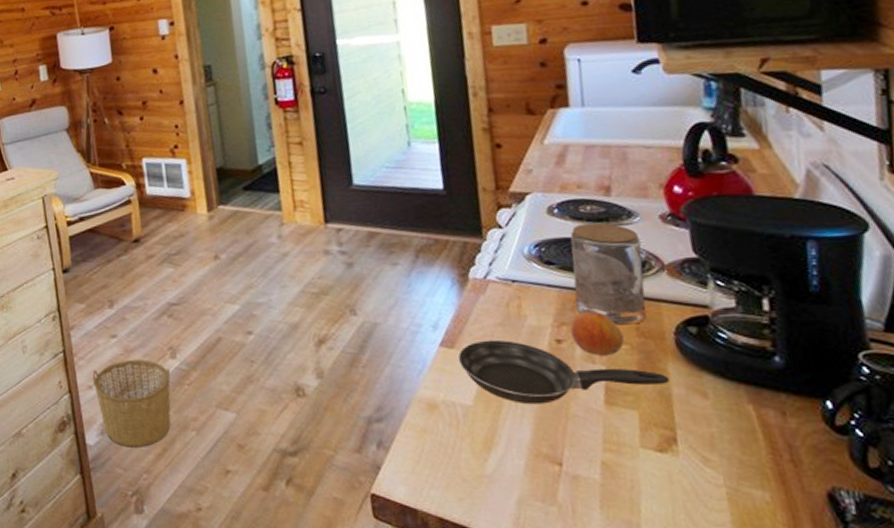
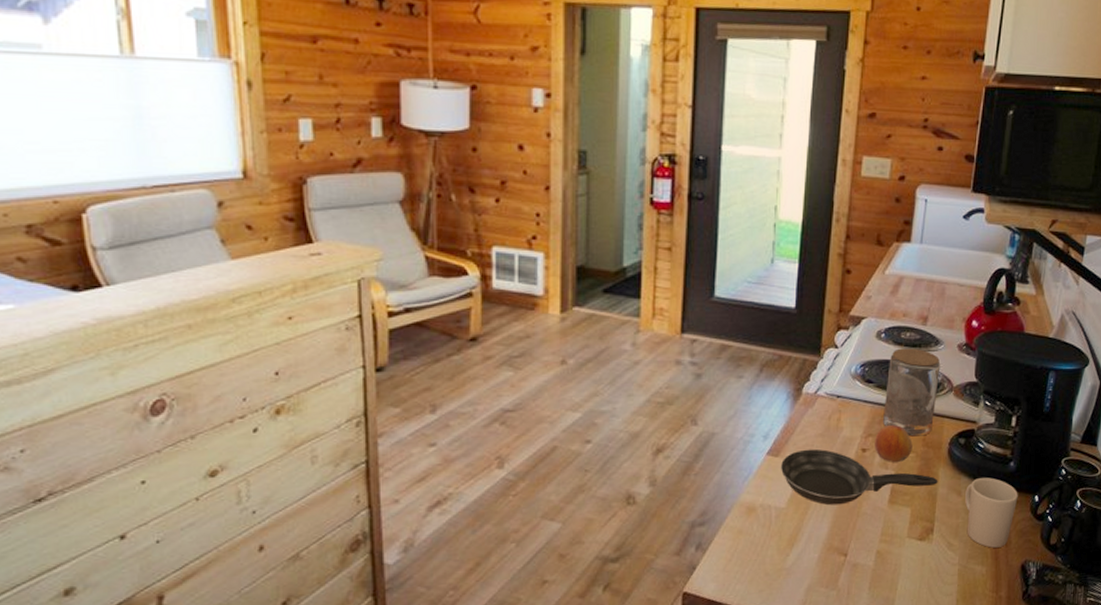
basket: present [92,359,171,448] -> none [400,470,495,564]
mug: none [712,376,799,468] -> present [965,477,1018,548]

